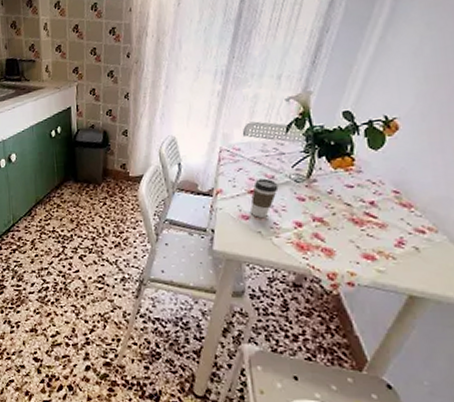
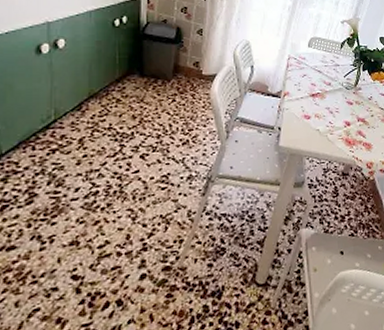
coffee cup: present [249,178,279,218] -> none [311,84,334,117]

